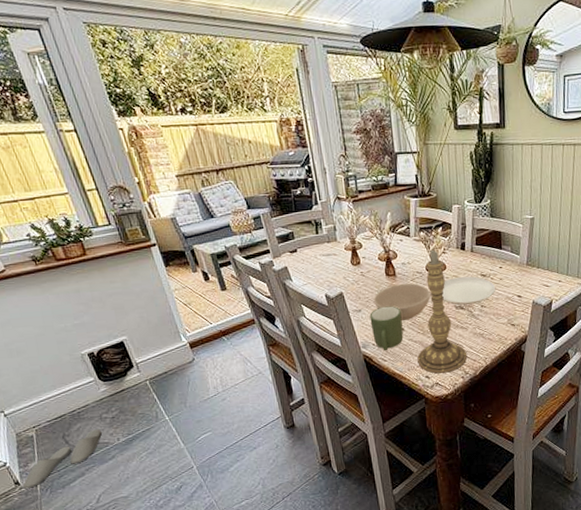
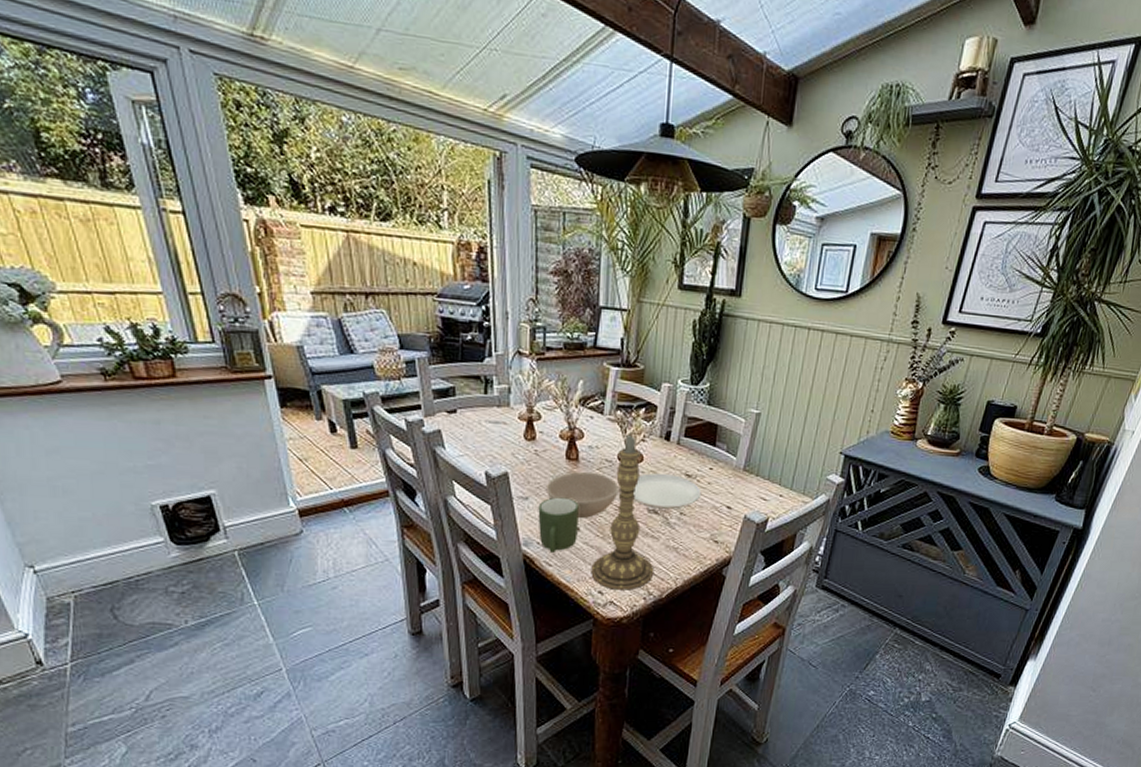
slippers: present [23,429,102,489] -> none [47,605,165,671]

